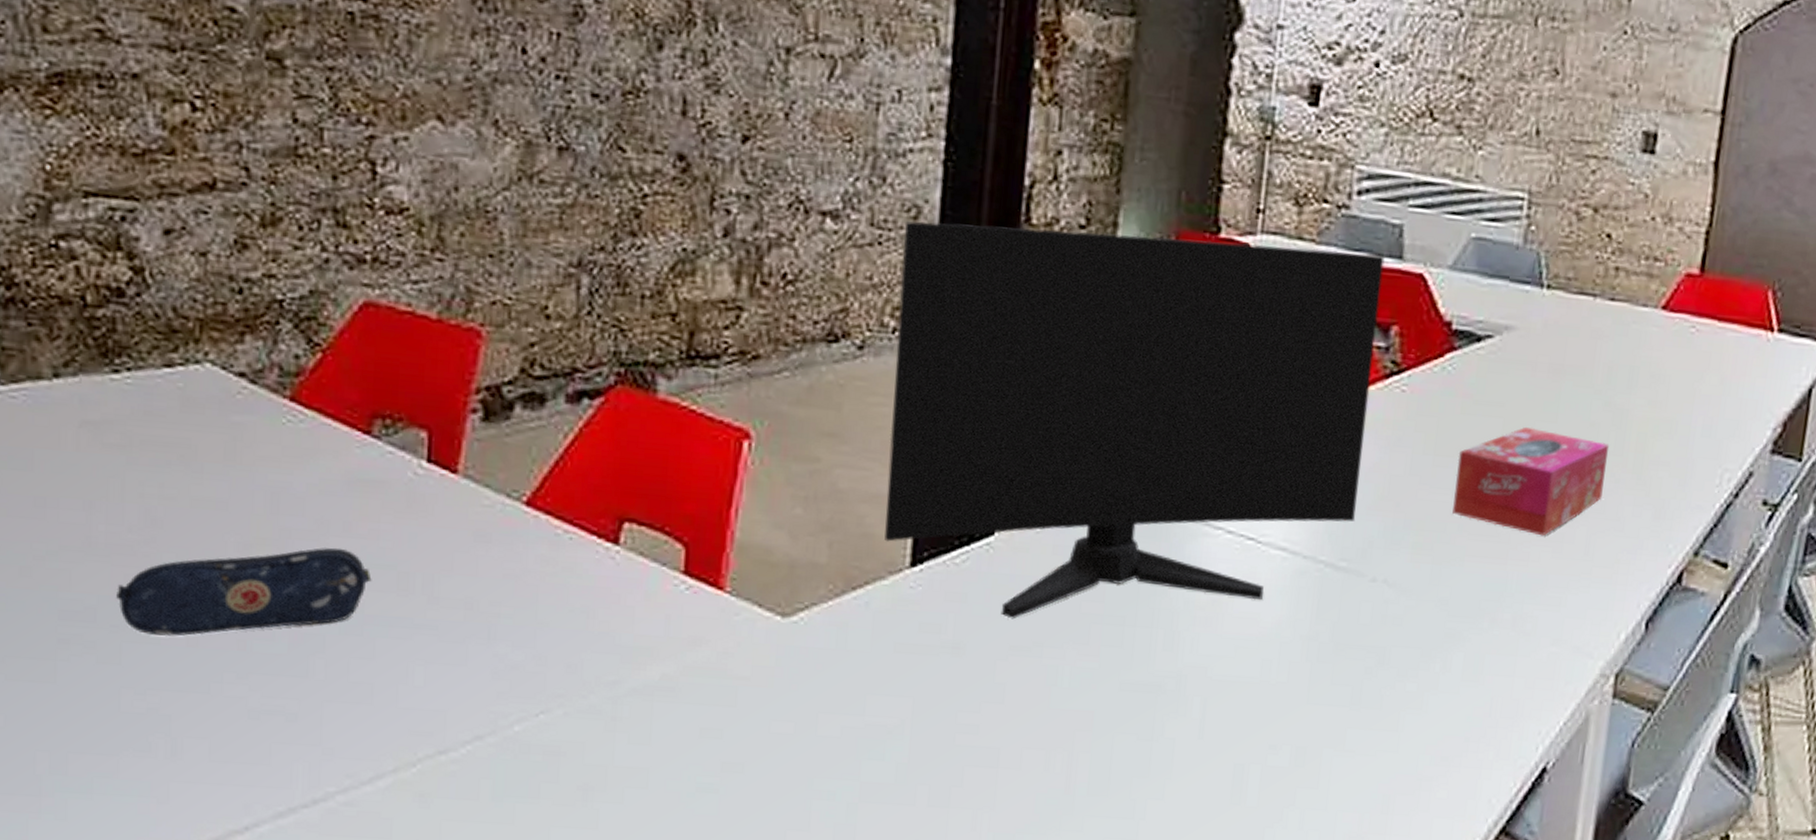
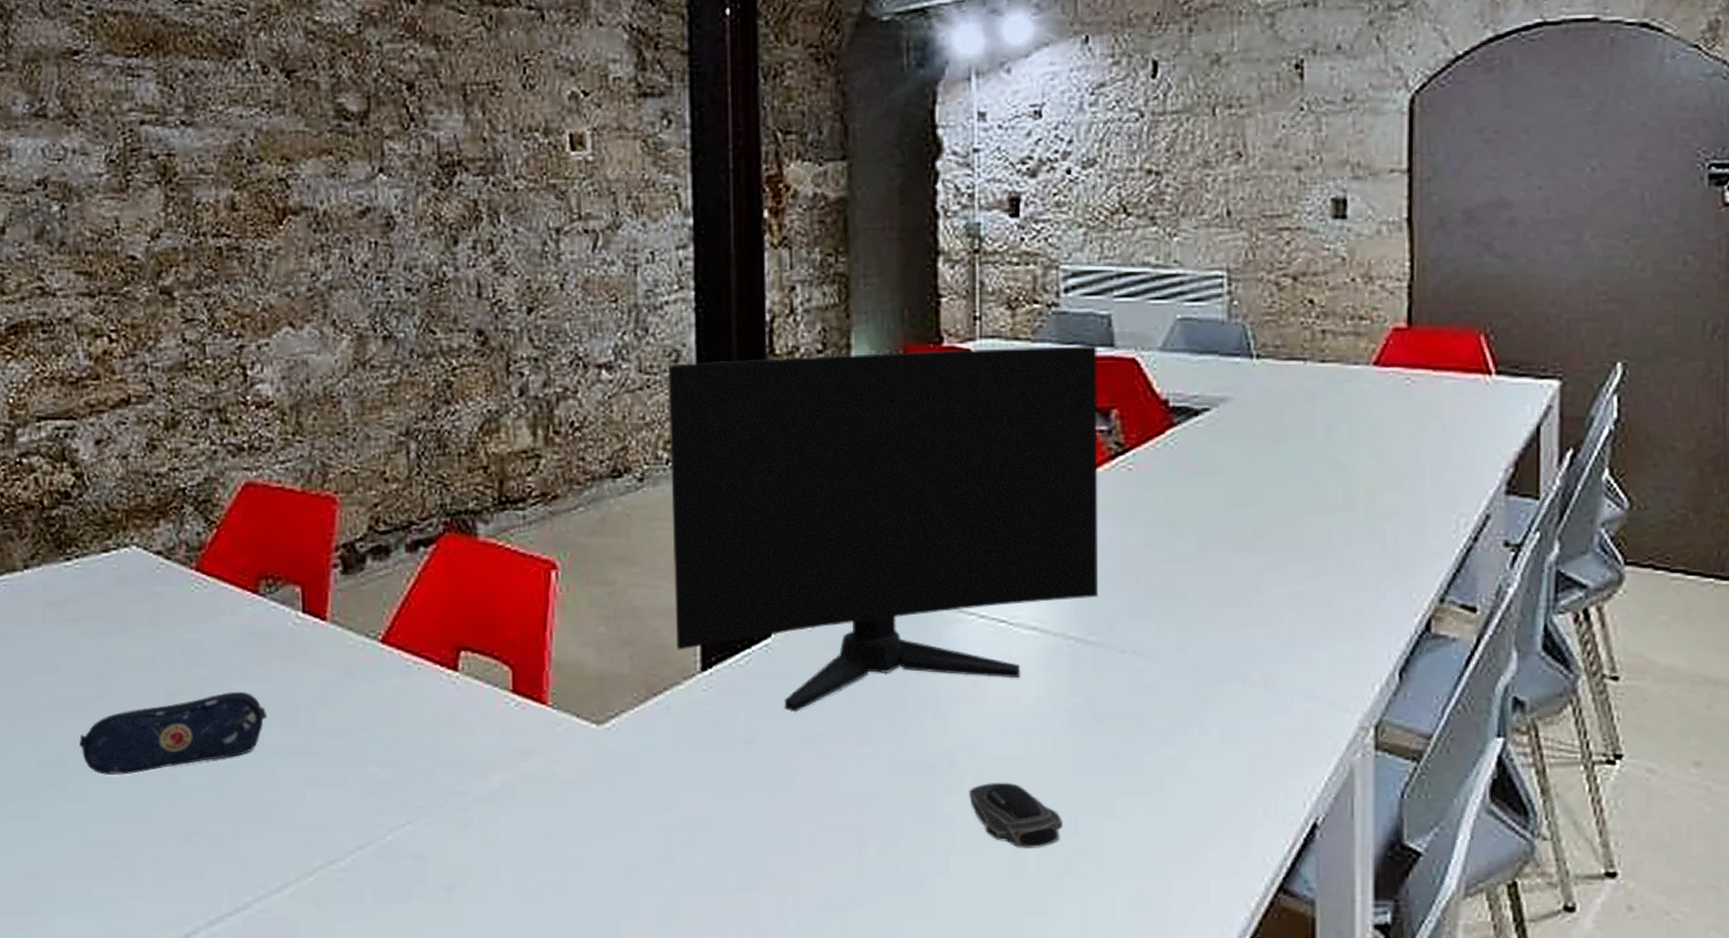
computer mouse: none [1194,707,1290,779] -> present [969,782,1063,849]
tissue box: present [1452,427,1610,536] -> none [1190,493,1339,596]

